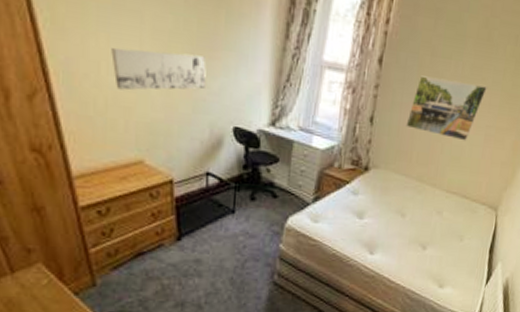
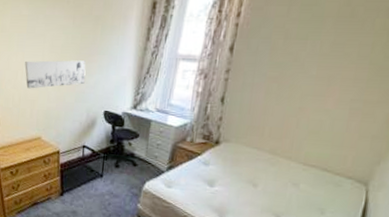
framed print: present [405,75,488,141] -> none [257,57,353,116]

